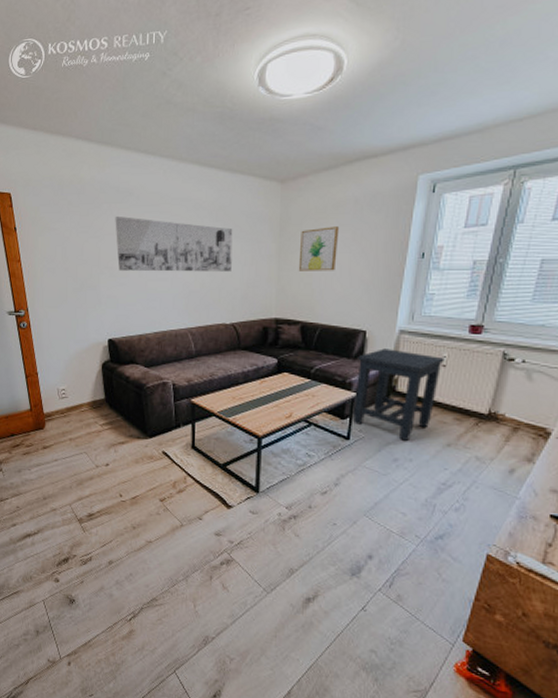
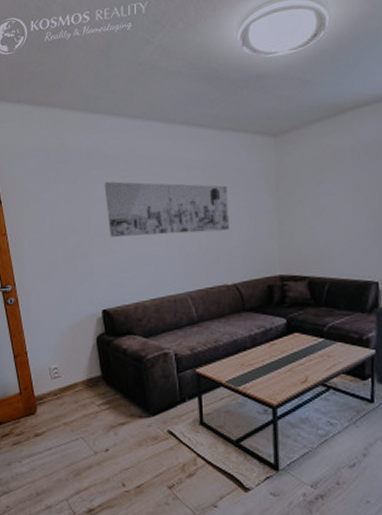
wall art: present [298,226,340,271] -> none [299,176,339,225]

